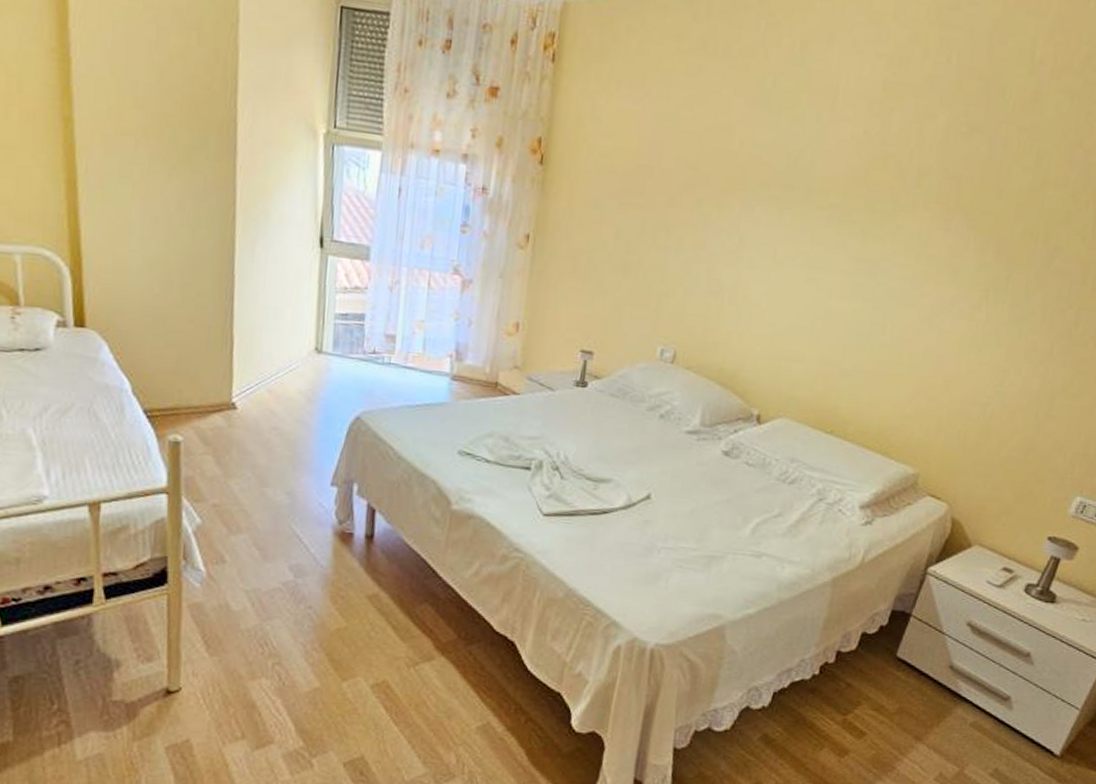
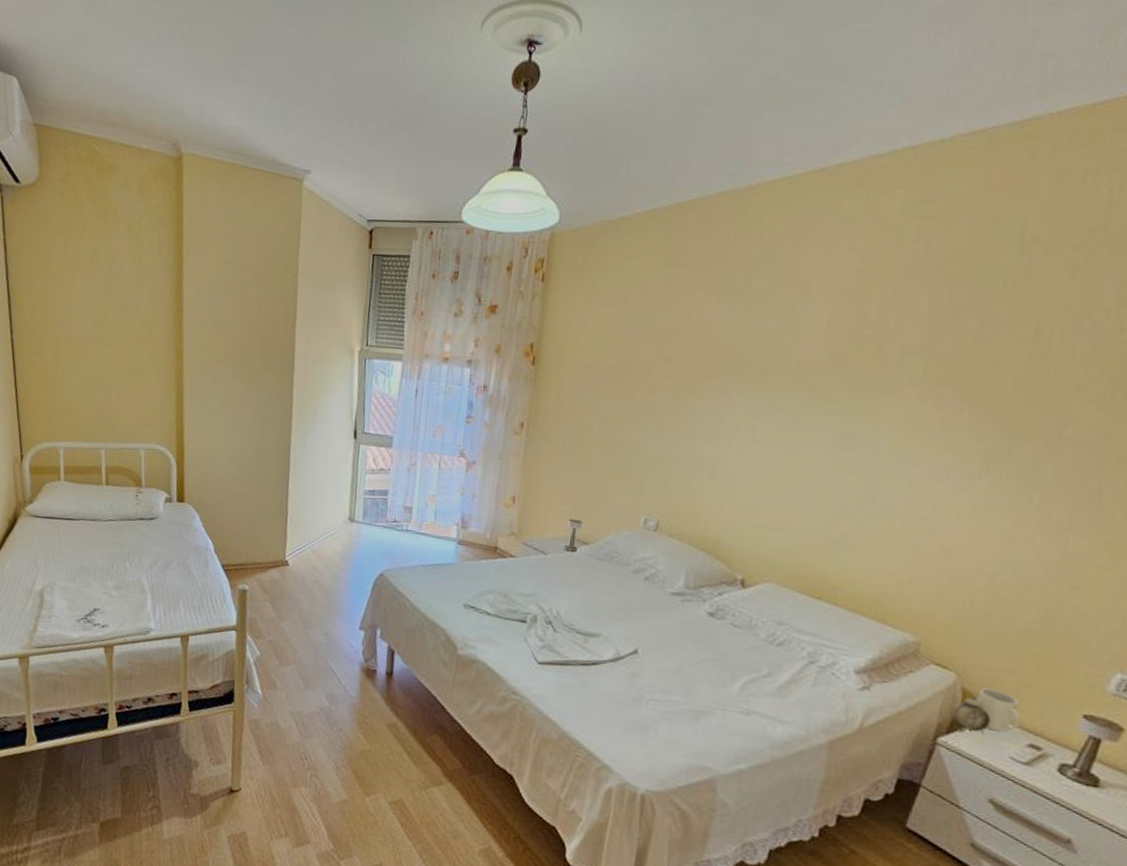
alarm clock: none [940,520,974,562] -> present [950,691,992,735]
mug: none [961,516,999,558] -> present [974,688,1021,732]

